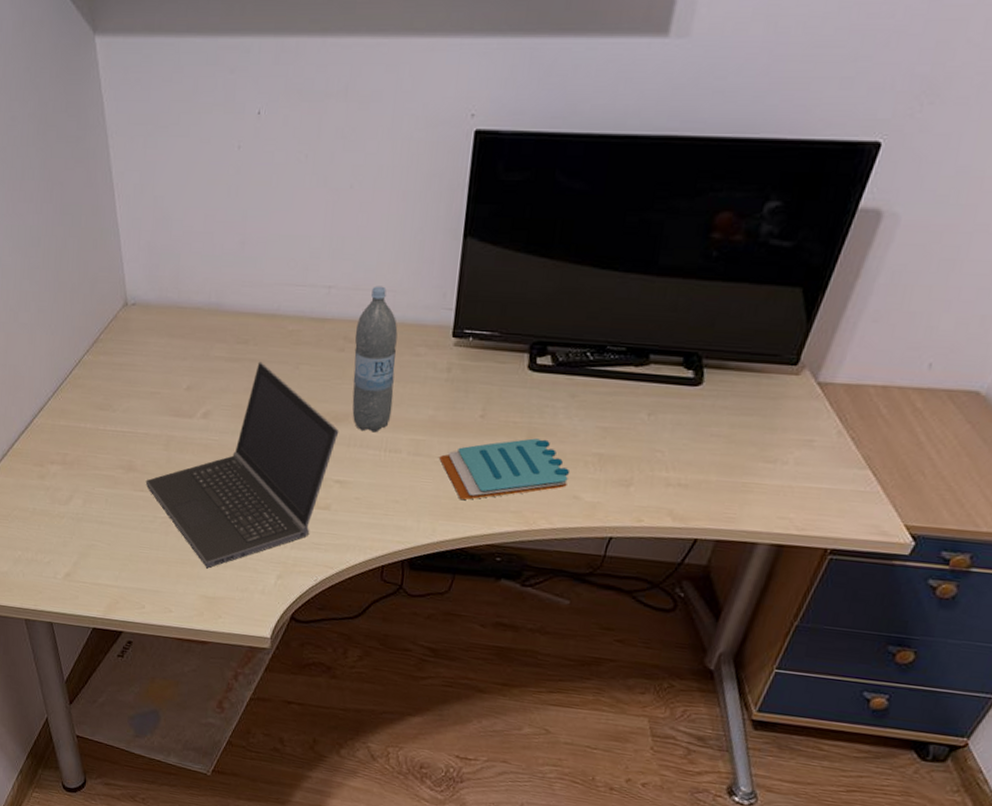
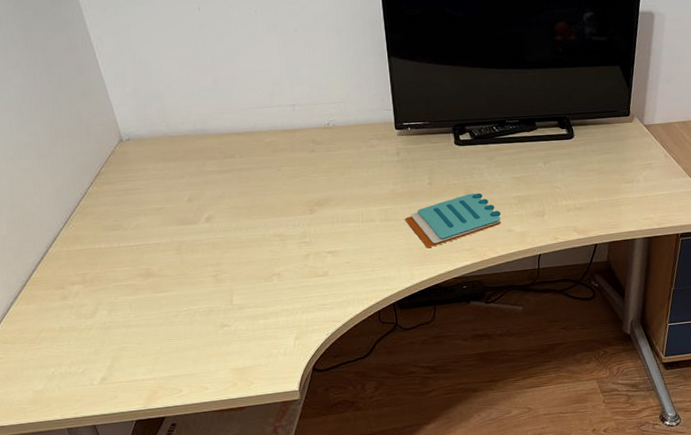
laptop computer: present [145,361,339,569] -> none [164,169,323,345]
water bottle: present [352,286,398,433] -> none [320,99,362,210]

